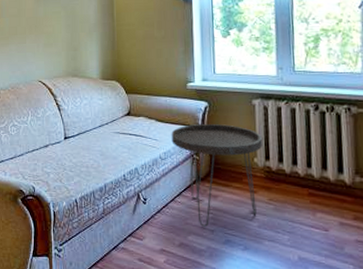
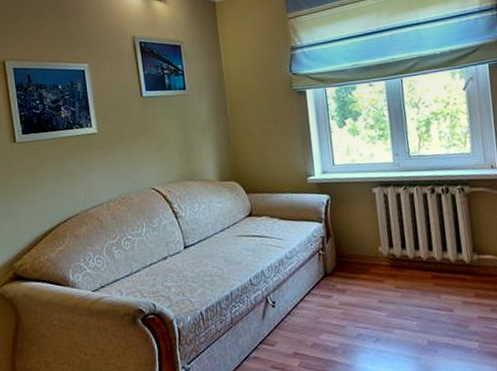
side table: present [171,124,263,227] -> none [295,216,386,324]

